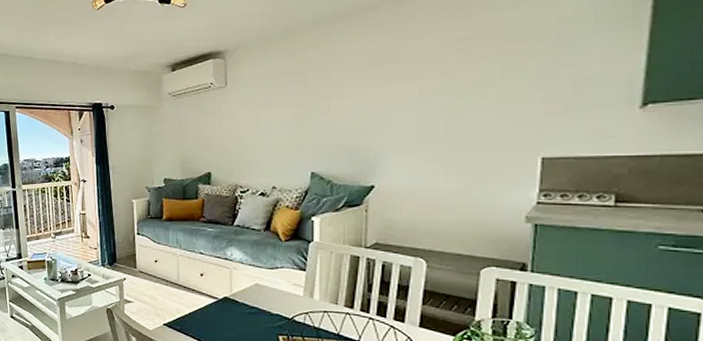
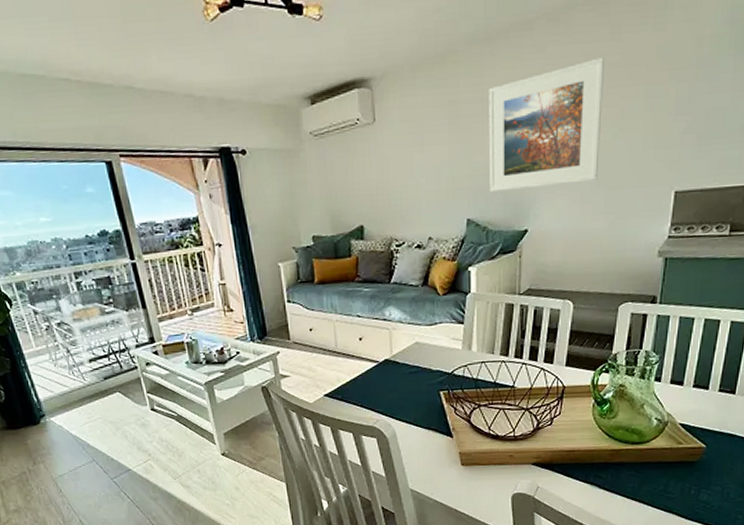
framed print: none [335,33,455,149] -> present [489,57,606,192]

